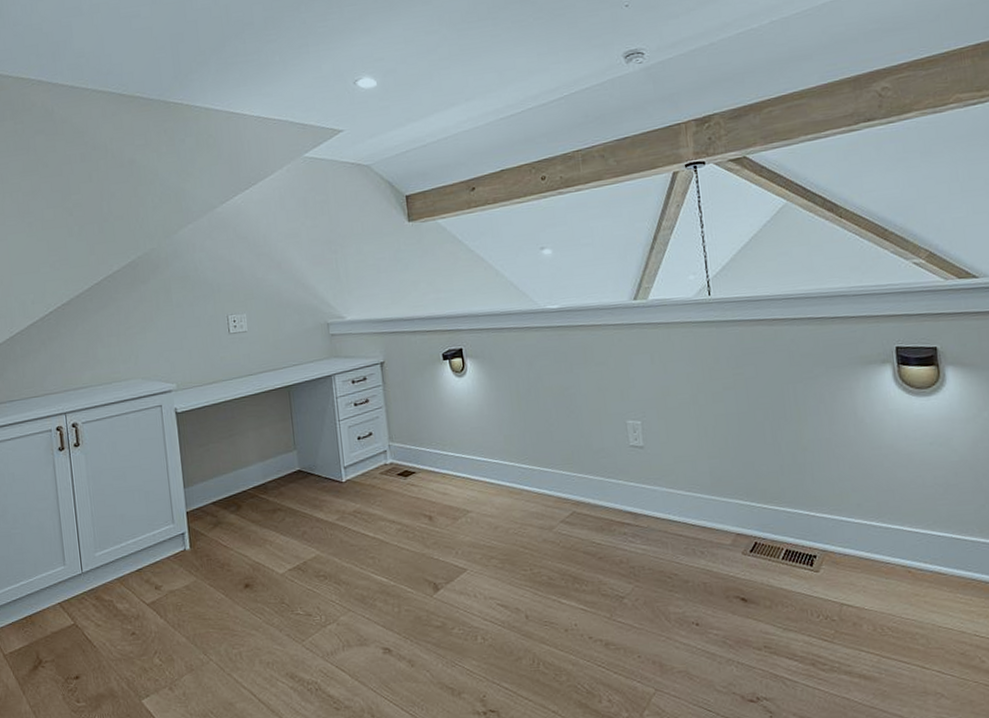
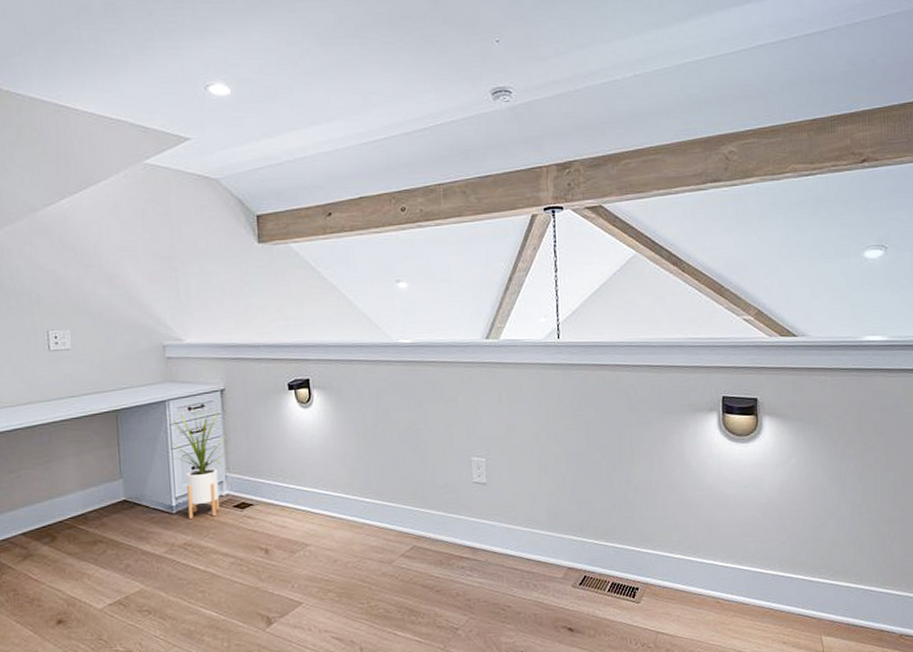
house plant: none [334,377,394,487] -> present [167,405,232,519]

